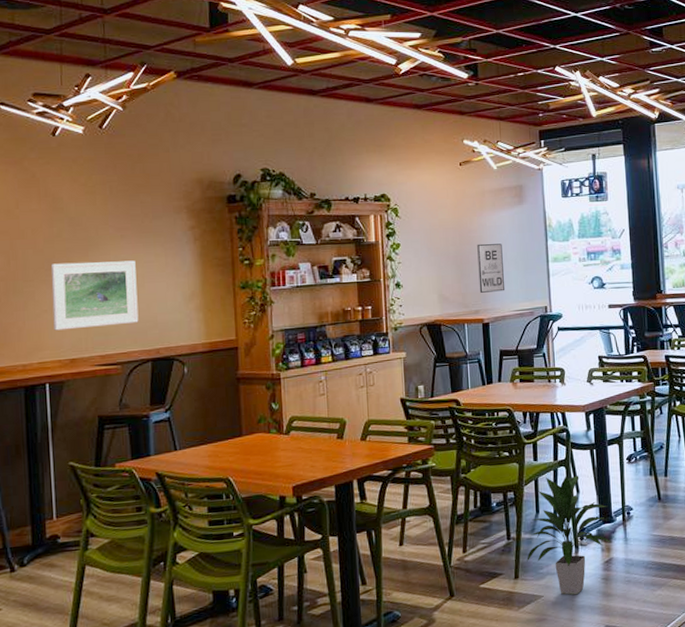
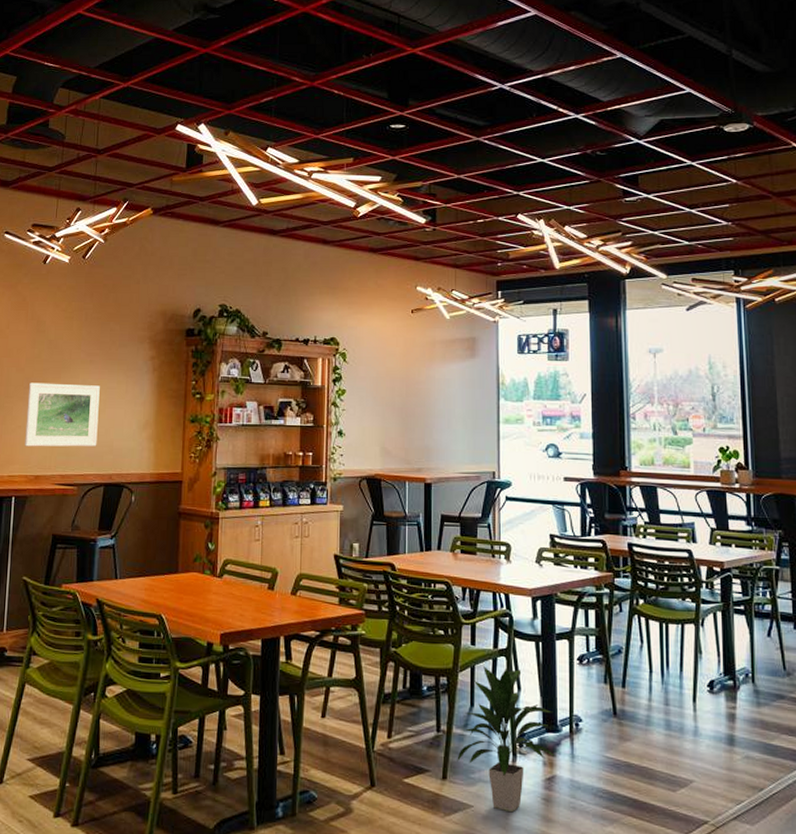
wall art: present [477,243,506,293] -> none [423,397,451,450]

